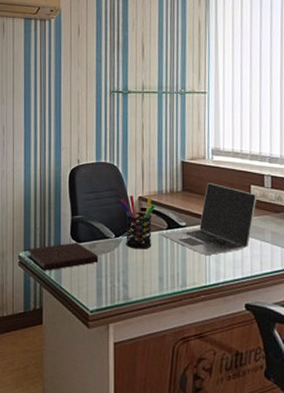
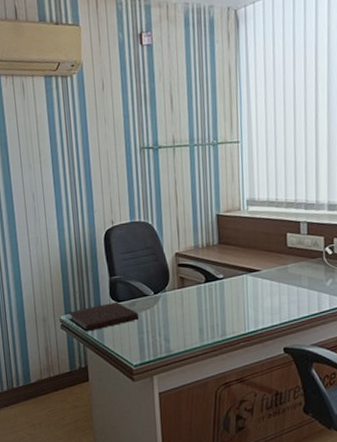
pen holder: present [120,195,156,249] -> none [157,252,193,304]
laptop: present [161,183,257,256] -> none [199,234,294,305]

